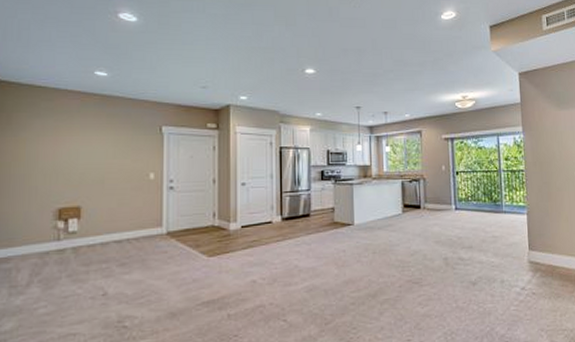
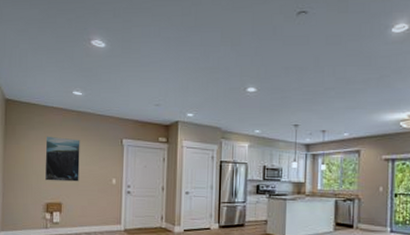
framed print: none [55,125,106,181] -> present [44,136,80,182]

